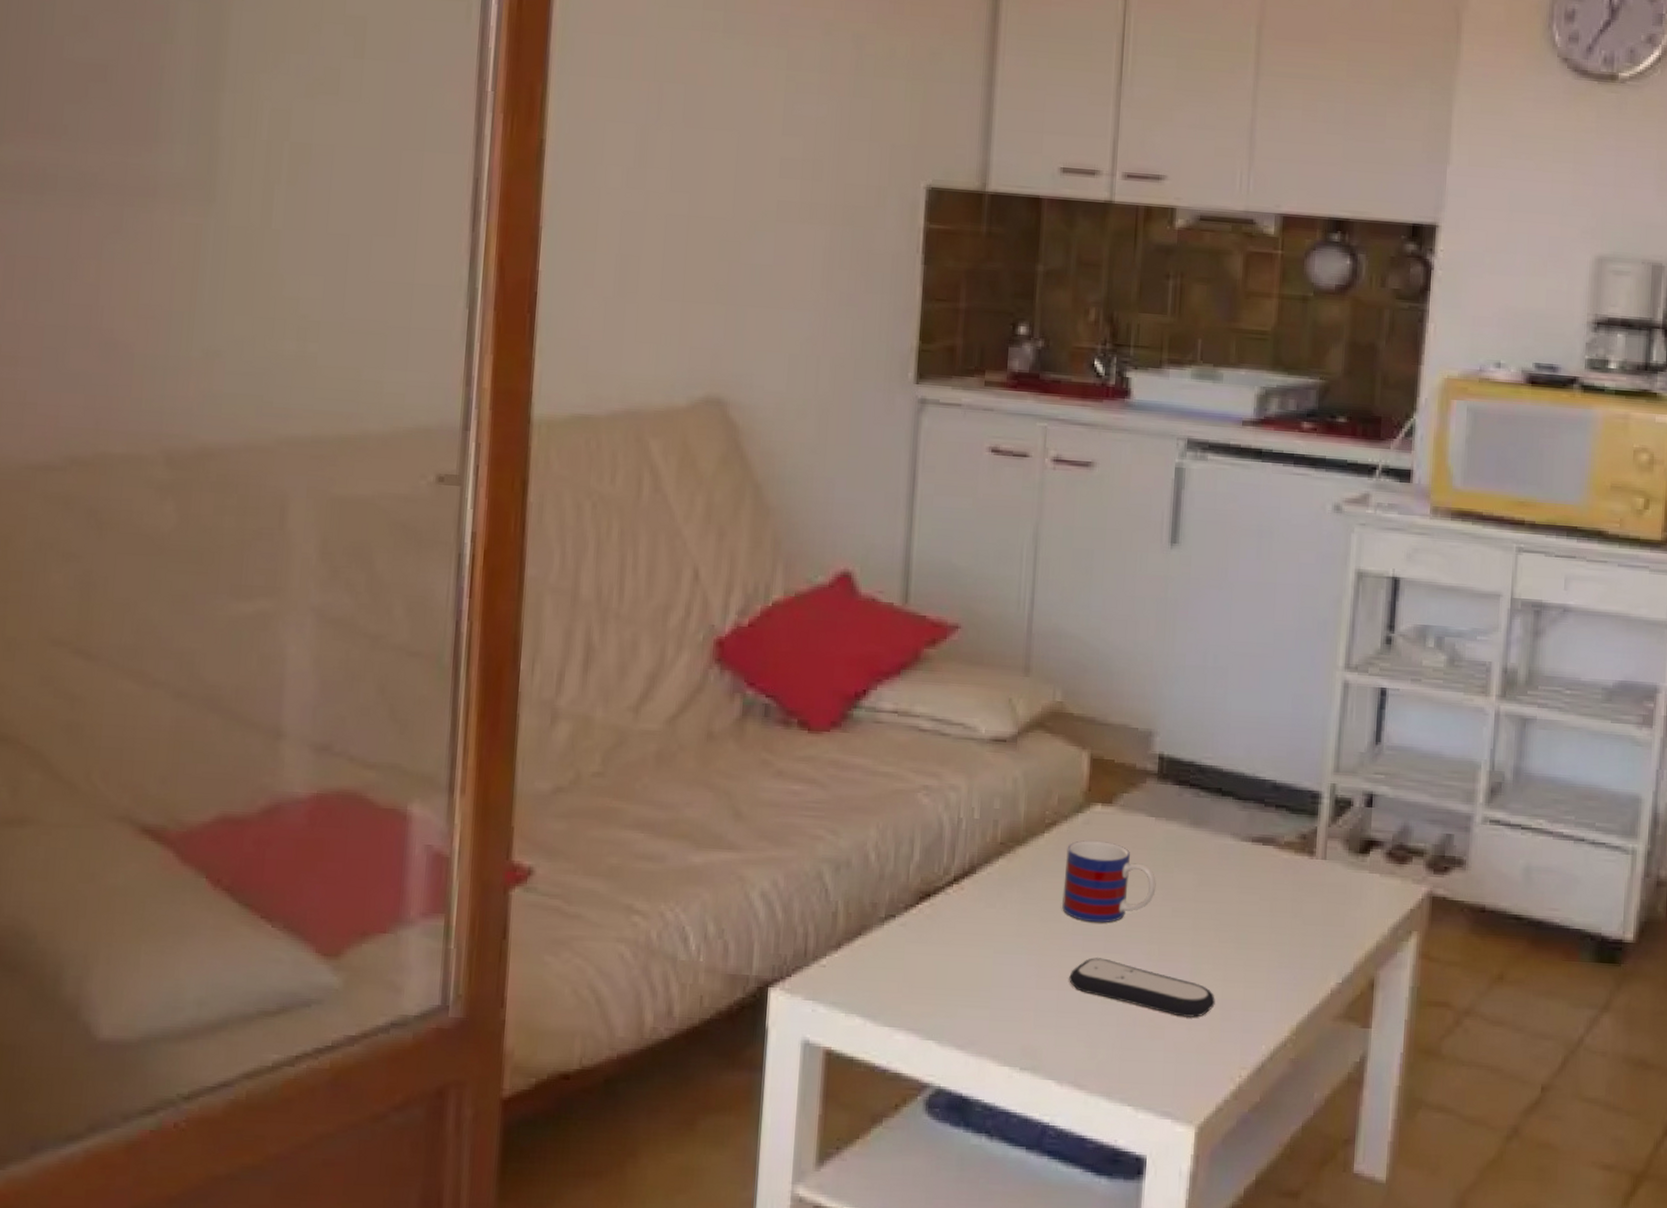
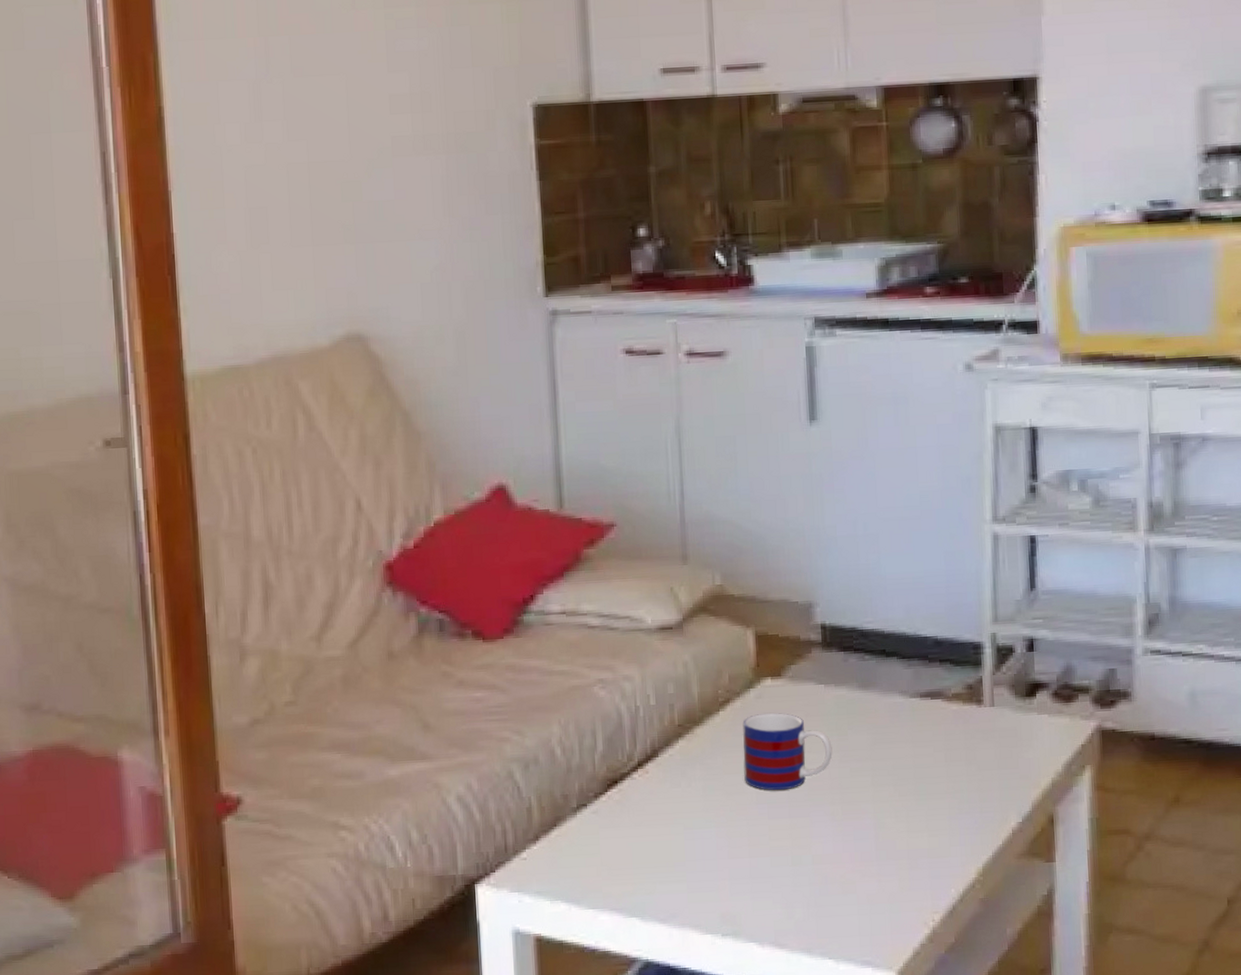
remote control: present [1069,957,1215,1018] -> none [759,823,902,871]

